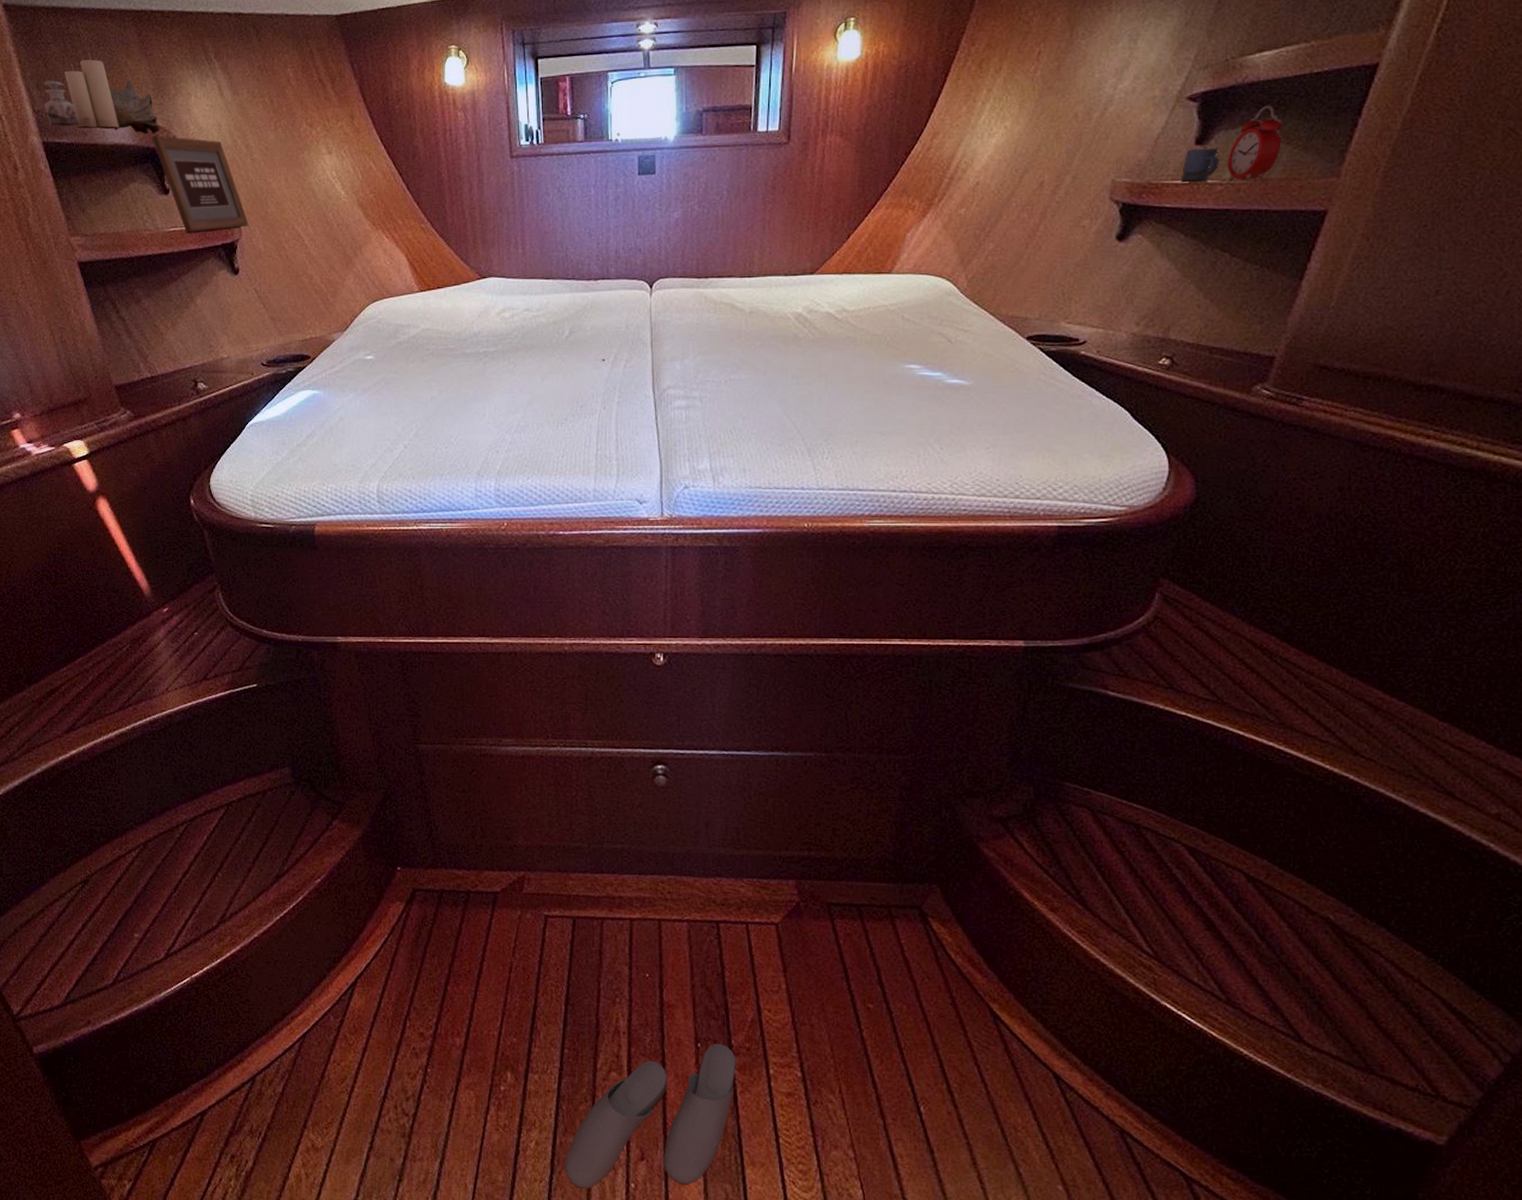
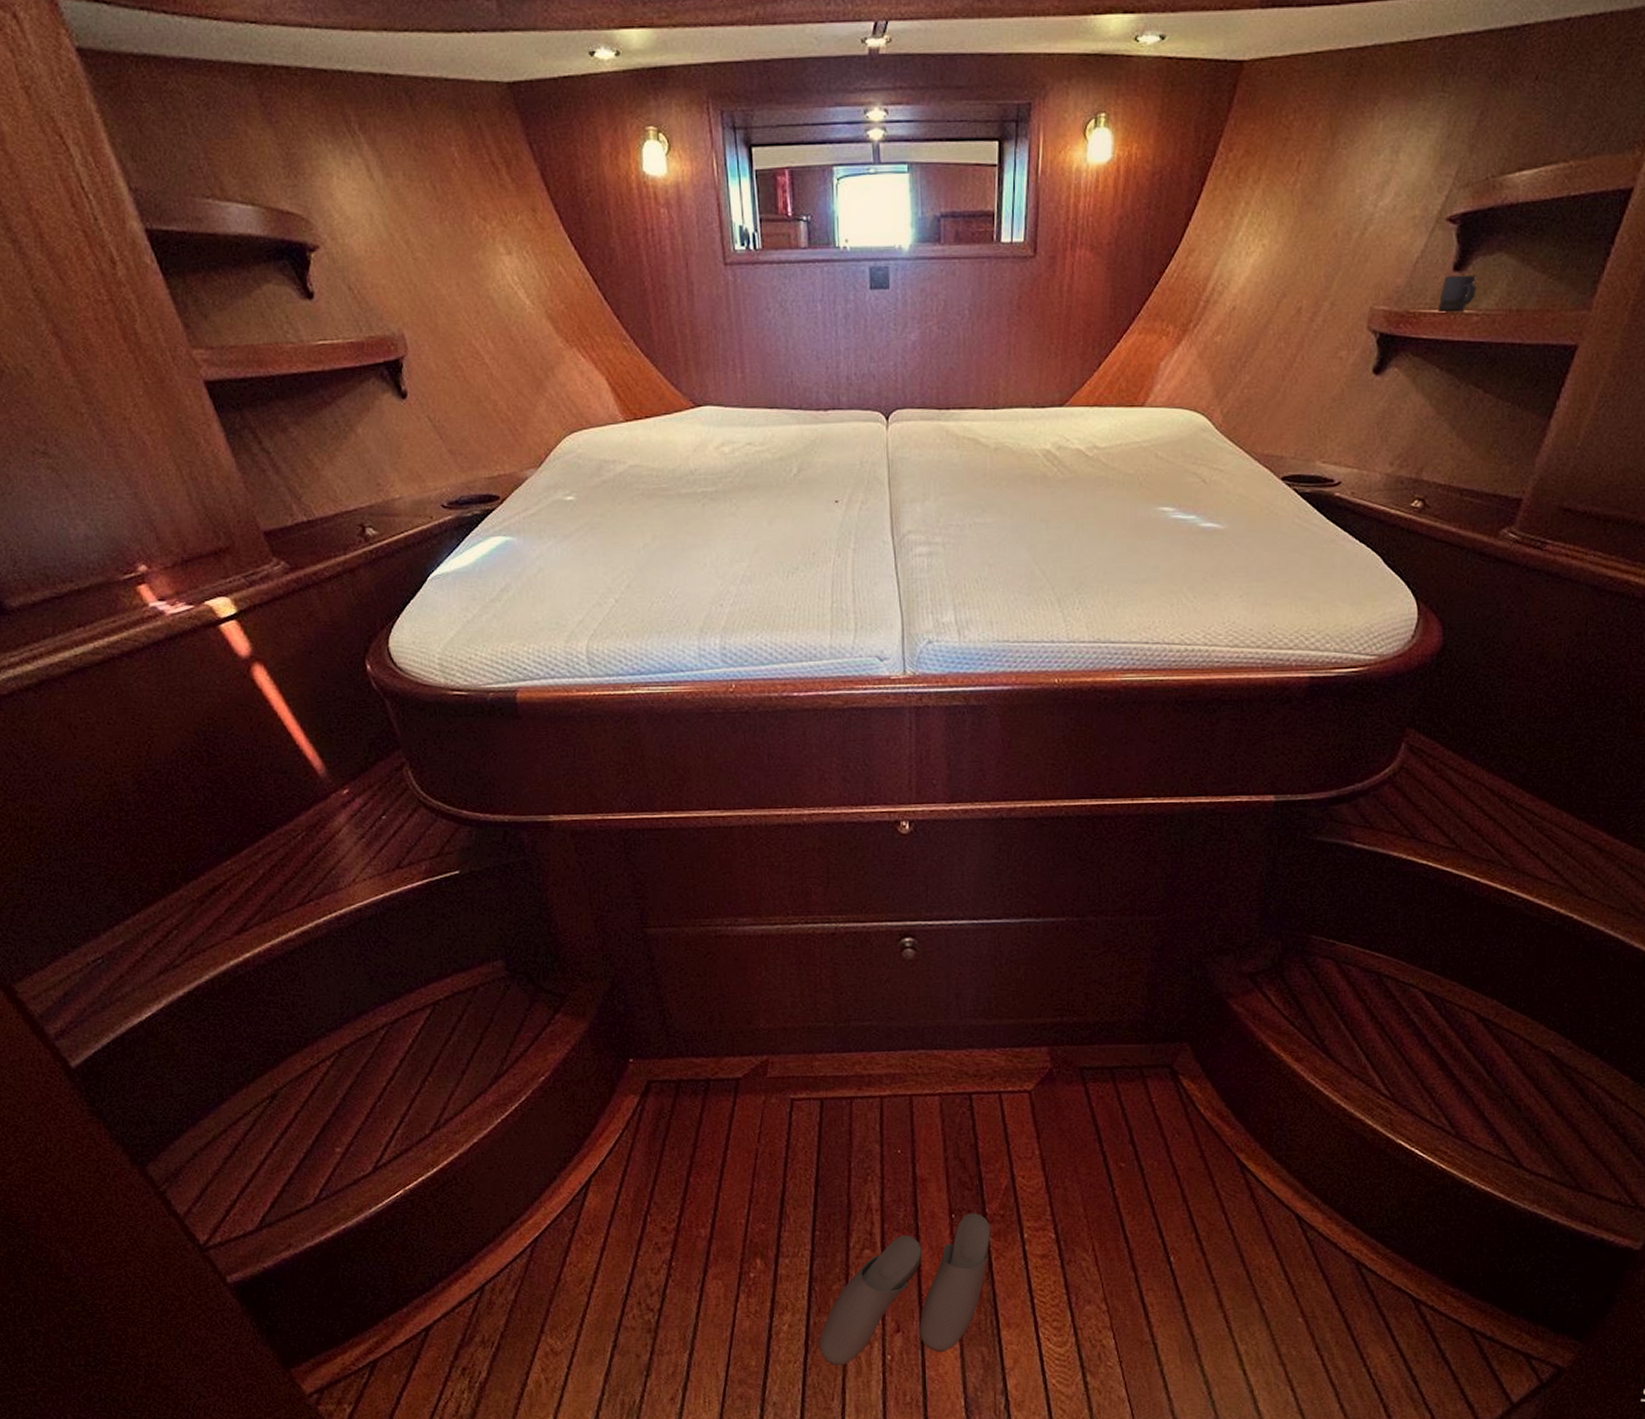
perfume bottle: present [43,80,79,127] -> none [139,150,191,210]
candle: present [65,53,119,130] -> none [166,117,243,216]
seashell: present [109,79,159,134] -> none [227,153,295,224]
picture frame: present [152,135,249,233] -> none [286,225,416,347]
alarm clock: present [1227,105,1282,183] -> none [1484,229,1538,314]

